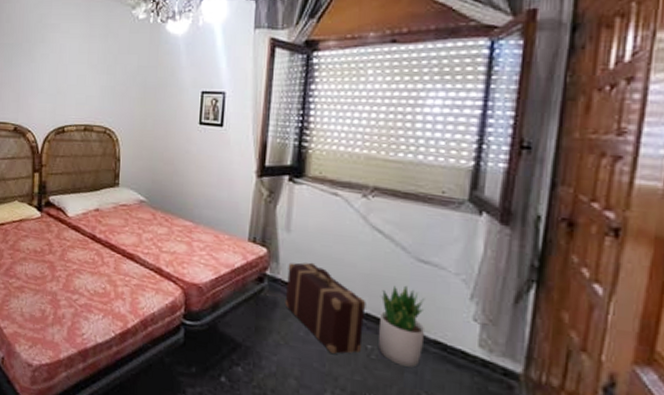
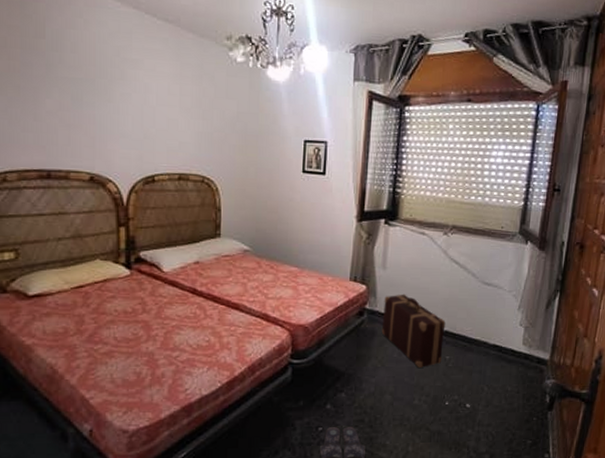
planter: present [378,285,426,368] -> none [454,304,488,368]

